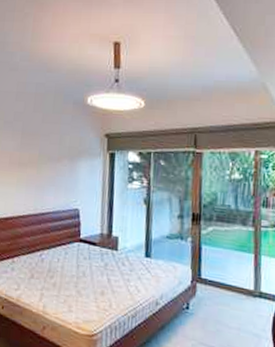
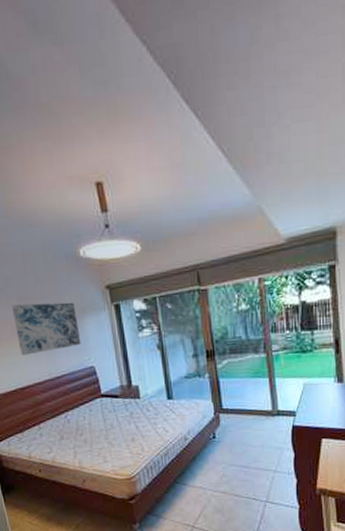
wall art: none [12,138,73,187] -> present [11,302,81,355]

